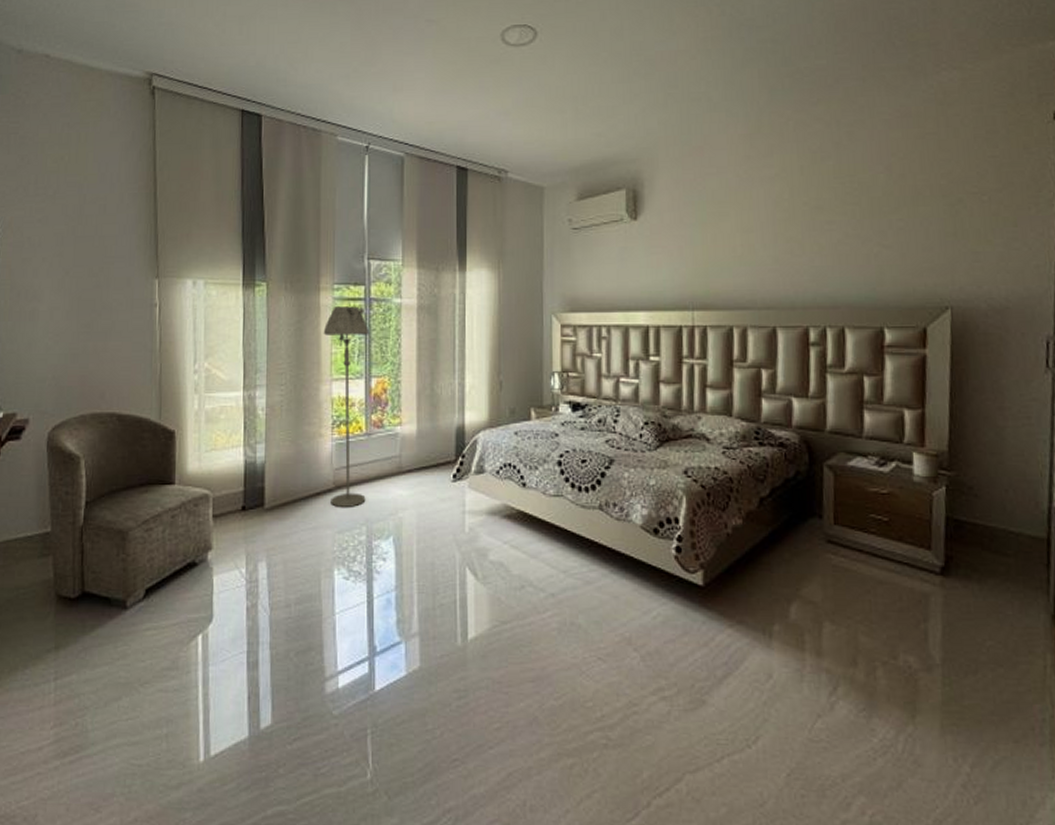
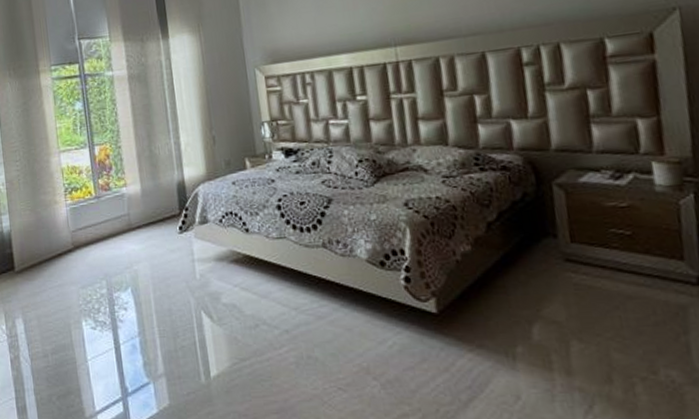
floor lamp: present [323,306,370,507] -> none [46,83,103,265]

